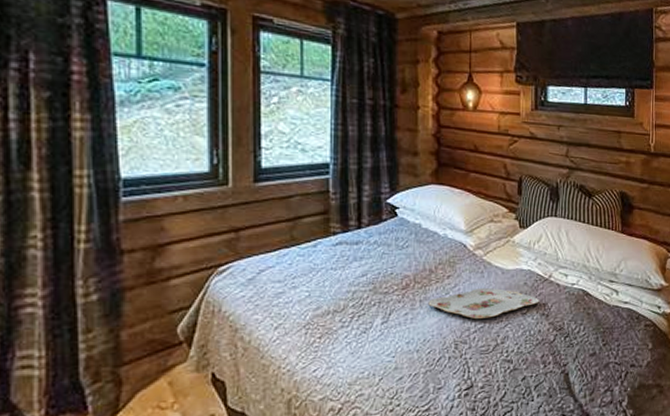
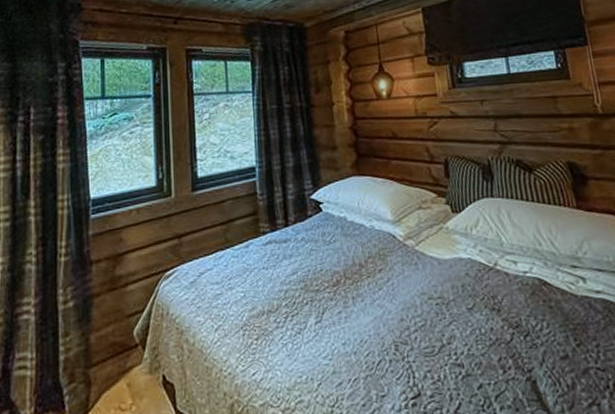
serving tray: present [428,287,539,320] -> none [361,280,487,317]

